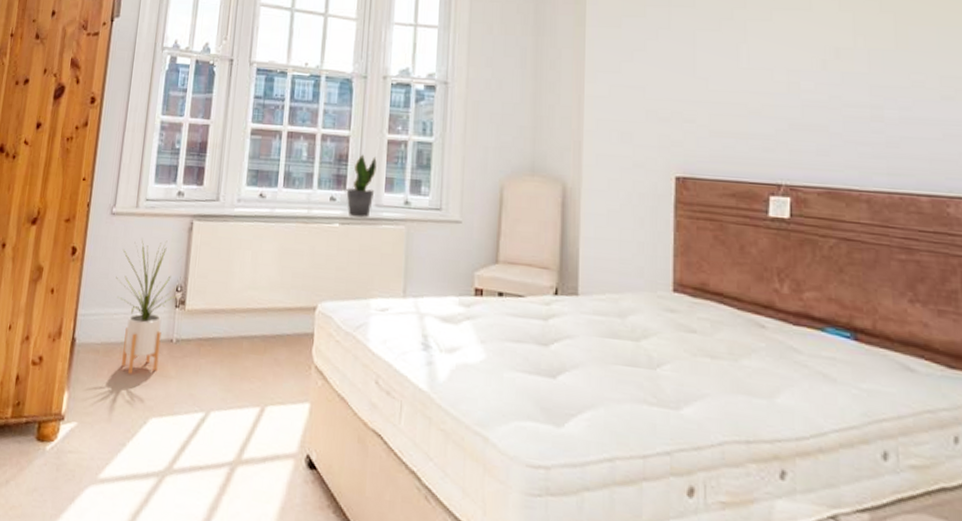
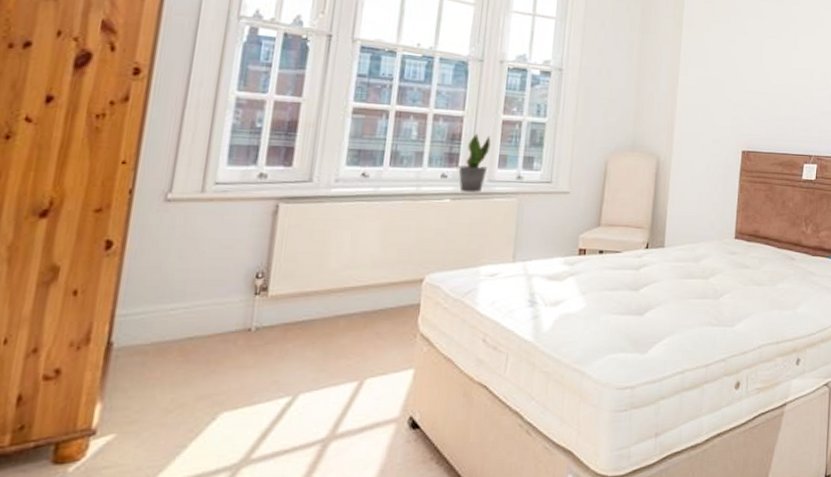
house plant: present [116,239,181,374] -> none [172,226,262,371]

